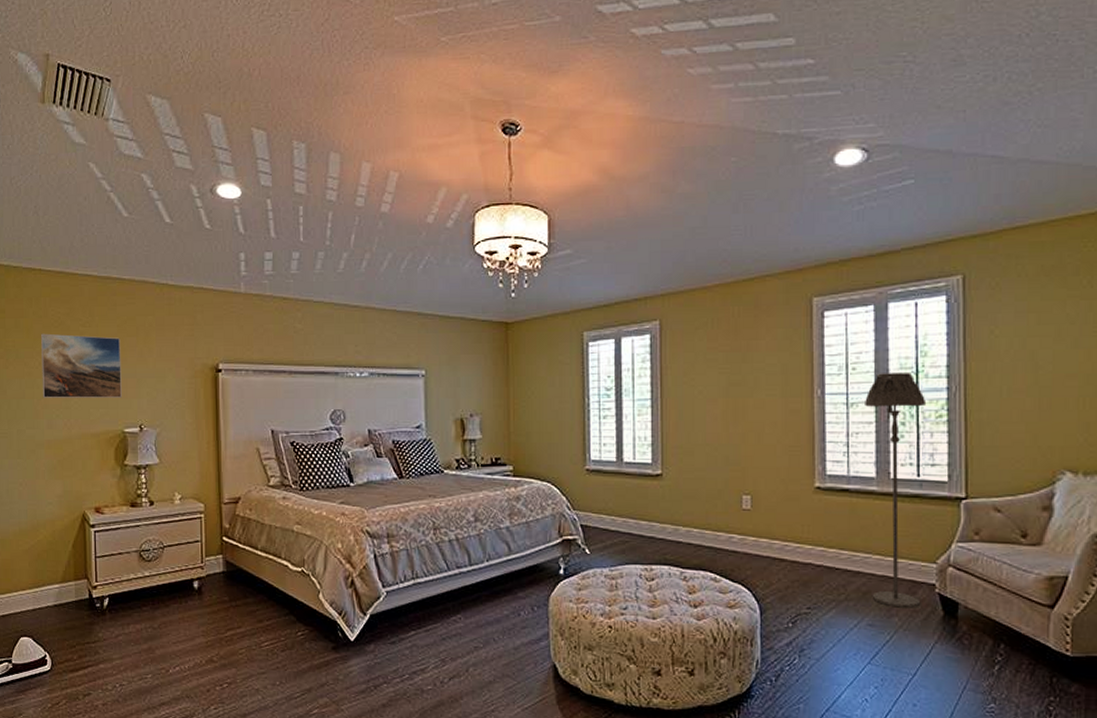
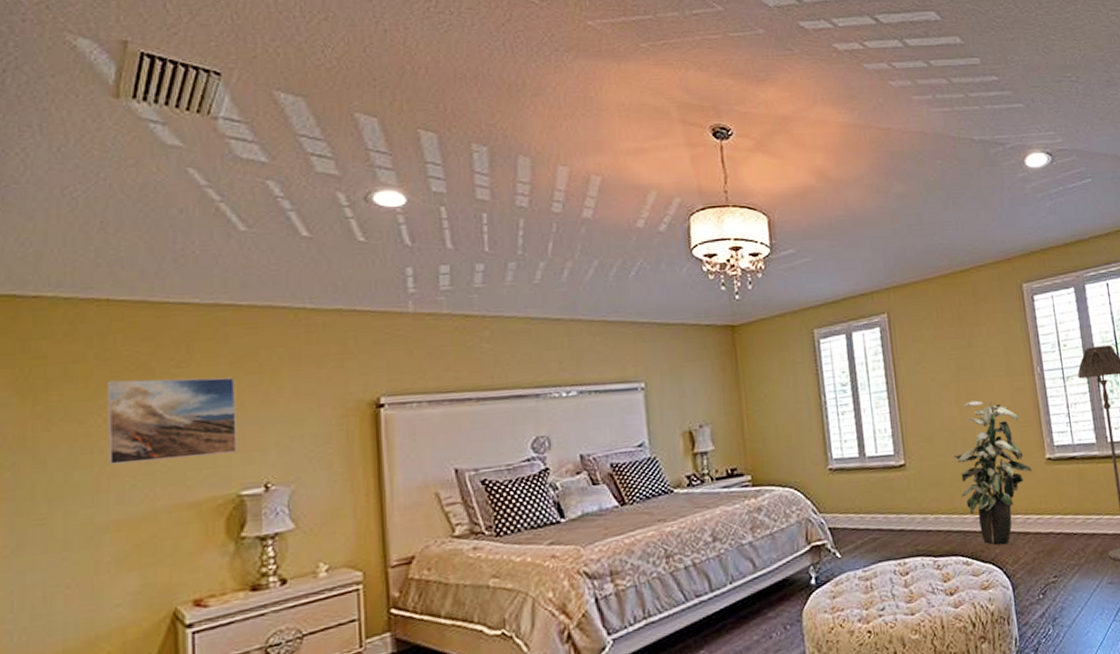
indoor plant: none [713,418,797,568] -> present [953,400,1032,546]

